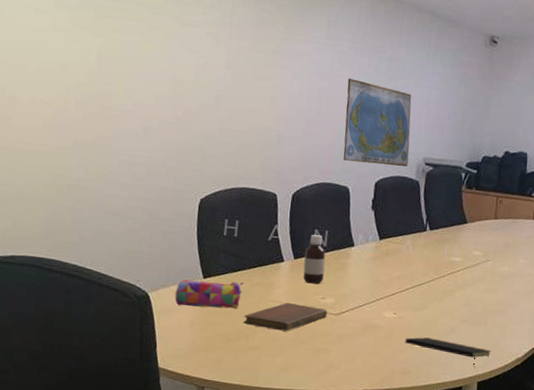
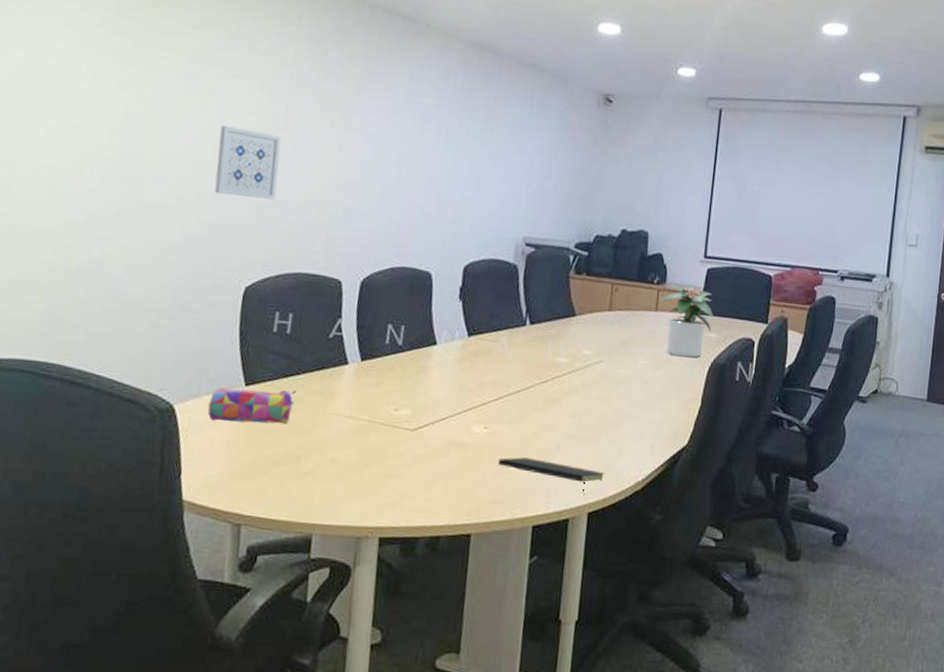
wall art: none [172,65,224,128] -> present [214,125,281,200]
notebook: present [242,303,328,331] -> none [293,416,402,452]
bottle: present [303,234,326,284] -> none [371,330,401,392]
world map: present [343,77,412,167] -> none [424,141,510,248]

